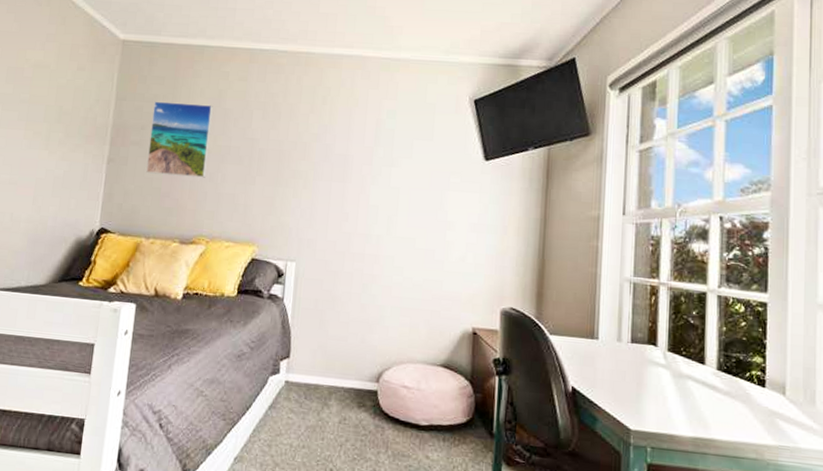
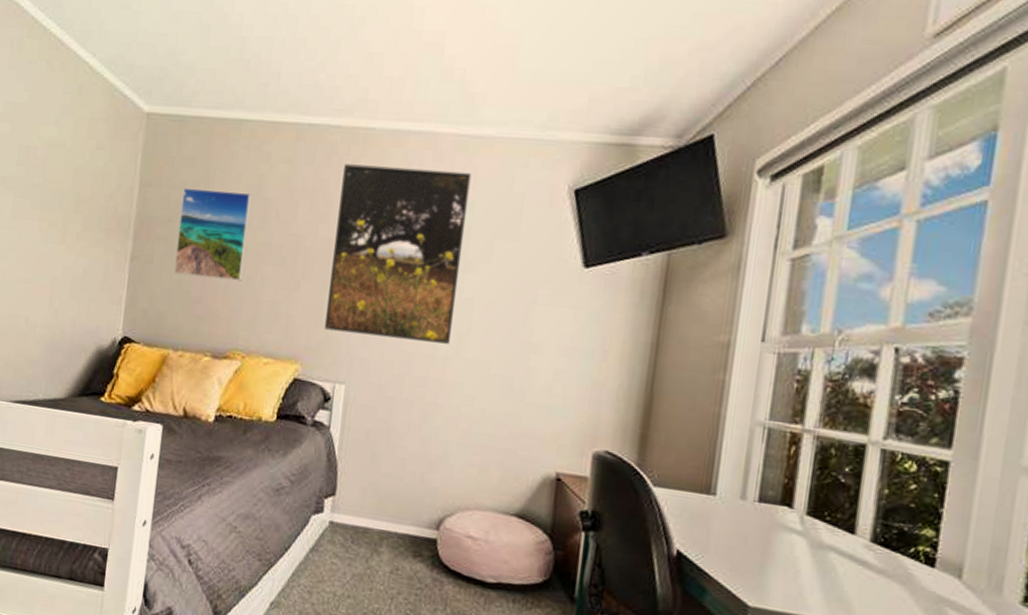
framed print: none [277,81,393,225] -> present [325,164,472,344]

